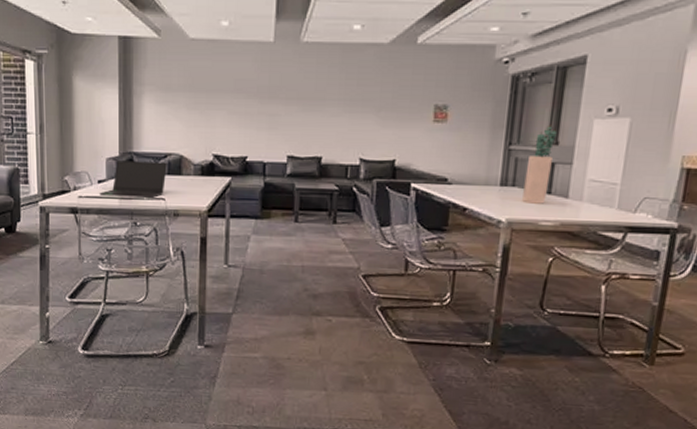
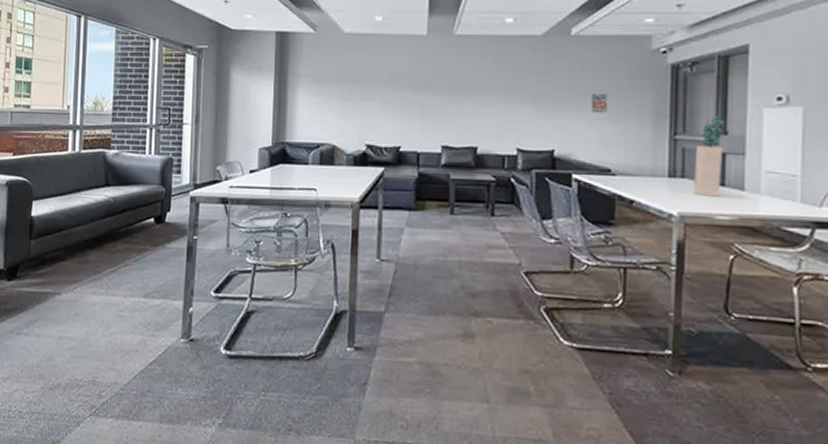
laptop: present [99,161,167,198] -> none [250,151,320,188]

